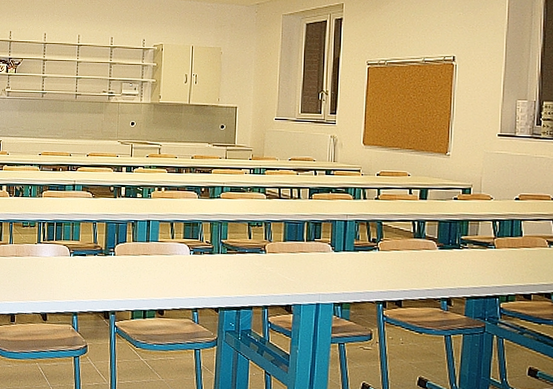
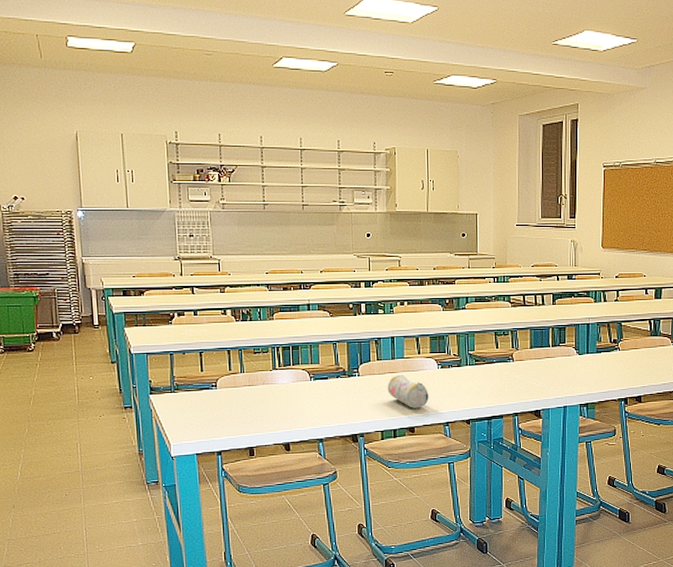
pencil case: none [140,257,180,292] -> present [387,374,429,408]

